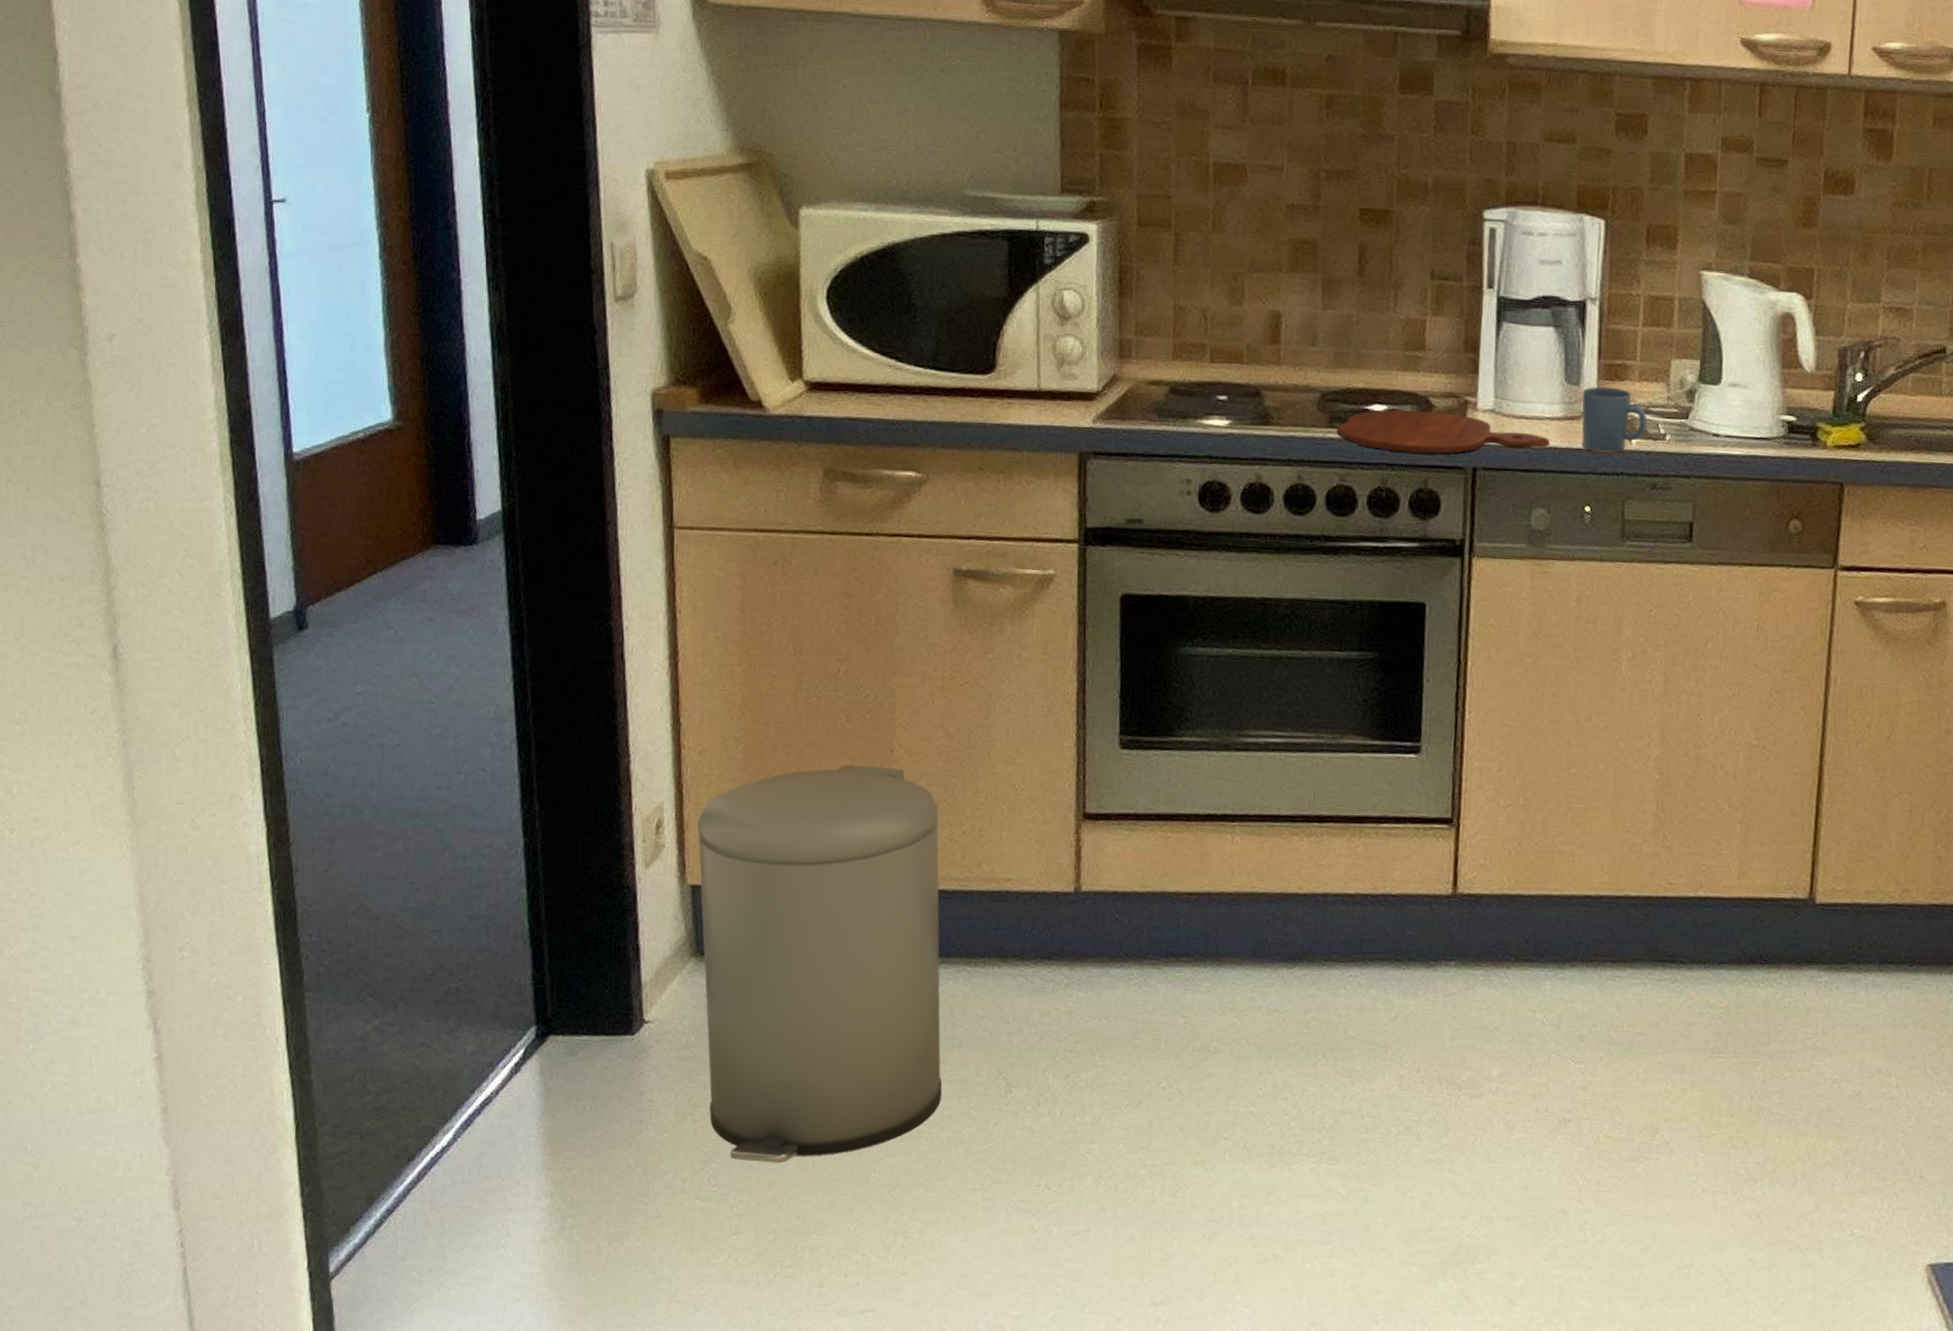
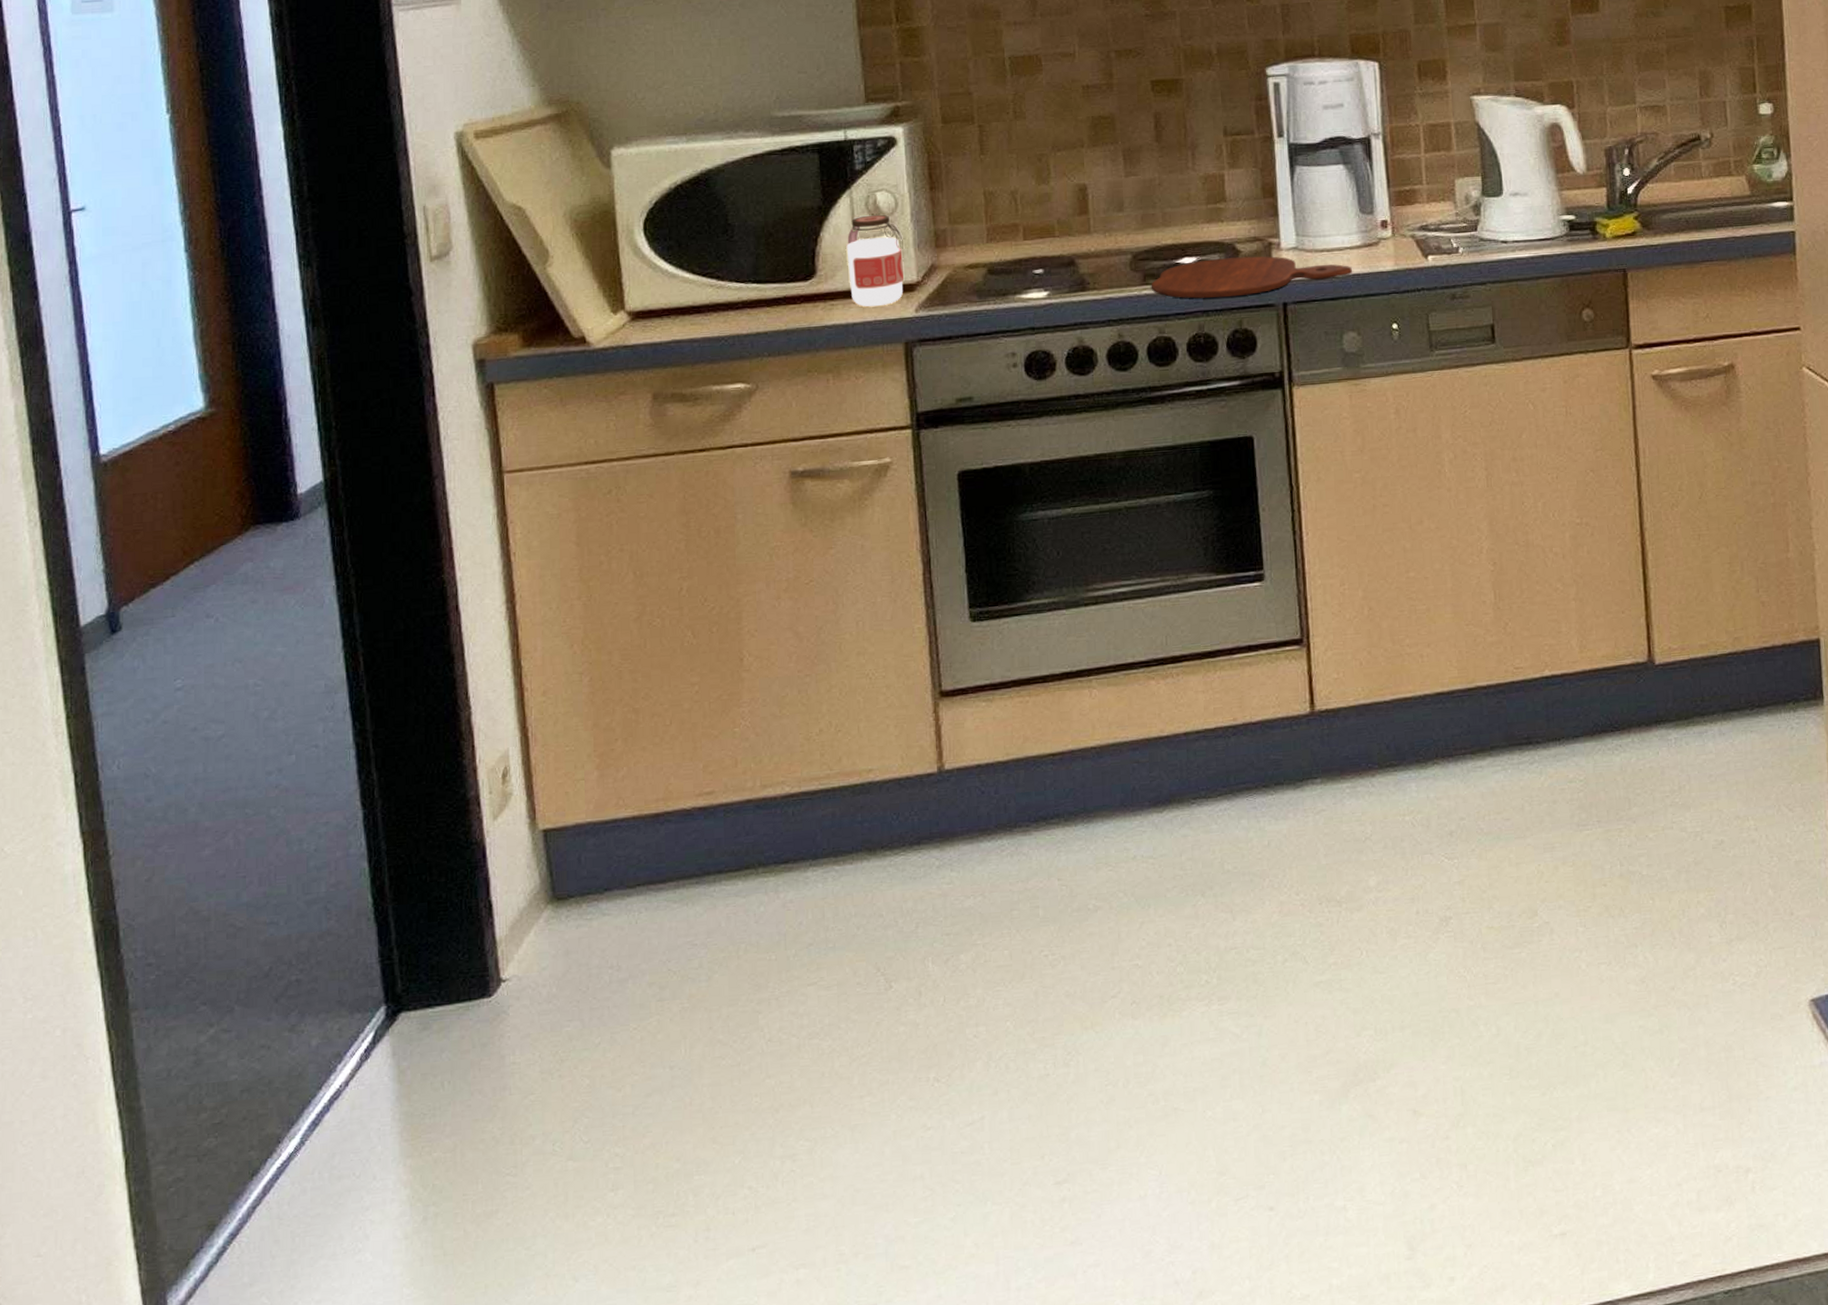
pedal bin: present [697,764,942,1164] -> none [546,676,820,1111]
jar: none [1028,314,1086,412] -> present [846,214,905,307]
mug: present [1581,386,1648,455] -> none [1377,211,1440,274]

